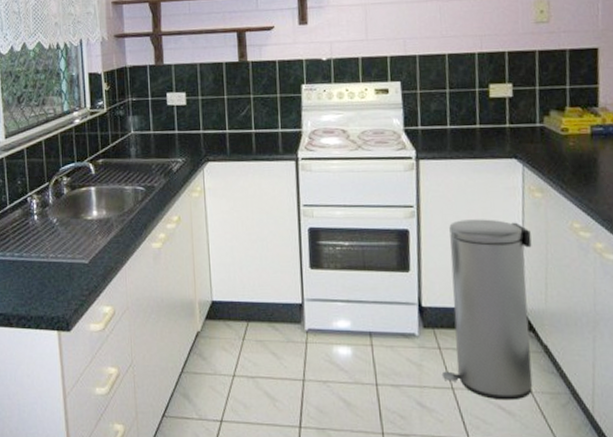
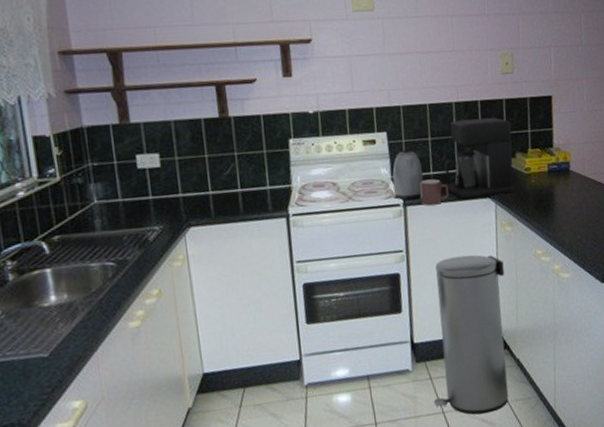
kettle: none [405,100,440,154] -> present [392,149,424,201]
mug: none [433,133,468,163] -> present [419,179,449,207]
coffee maker: none [463,70,547,157] -> present [444,117,514,199]

